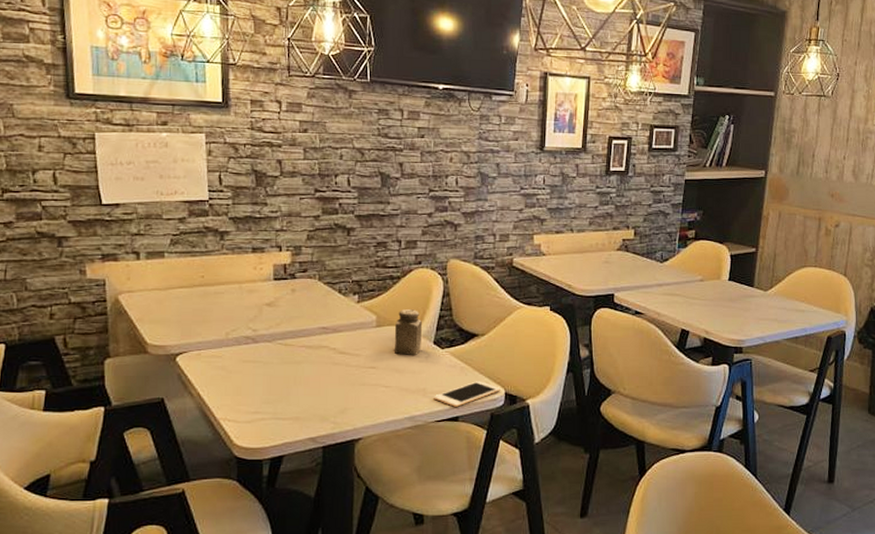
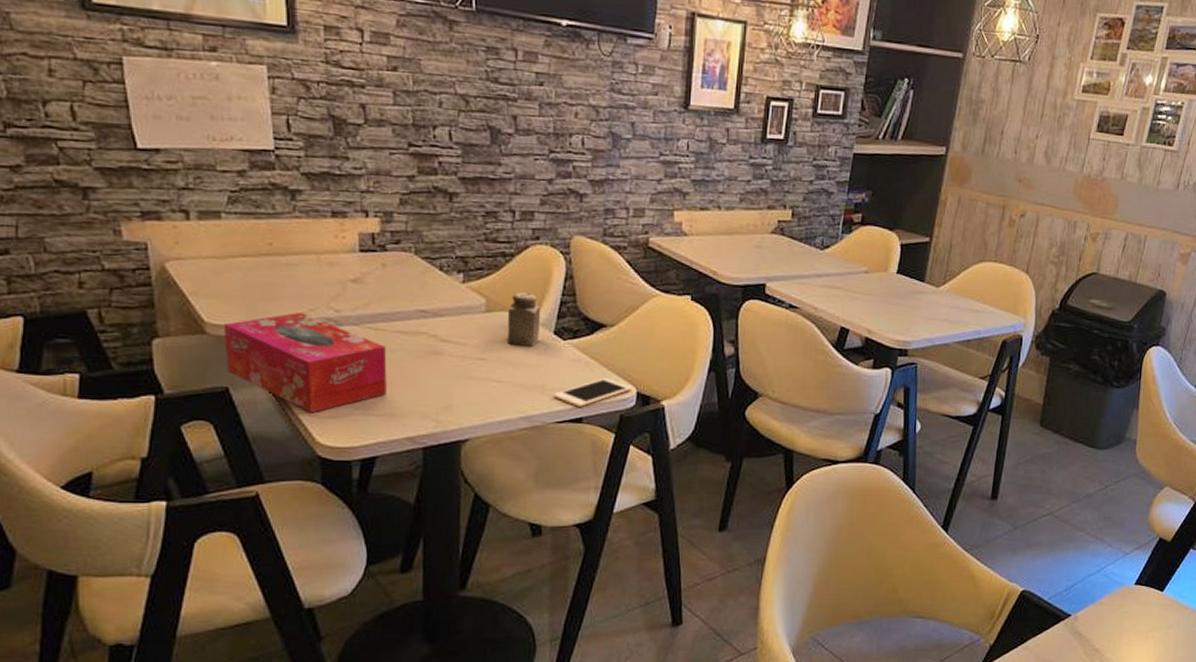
tissue box: none [162,333,294,419] -> present [223,312,387,414]

